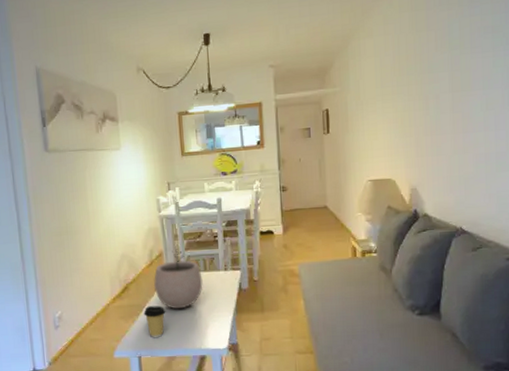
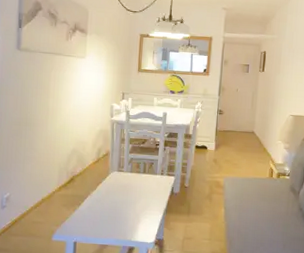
coffee cup: present [144,305,166,338] -> none [84,198,105,227]
plant pot: present [153,249,203,310] -> none [97,151,141,204]

